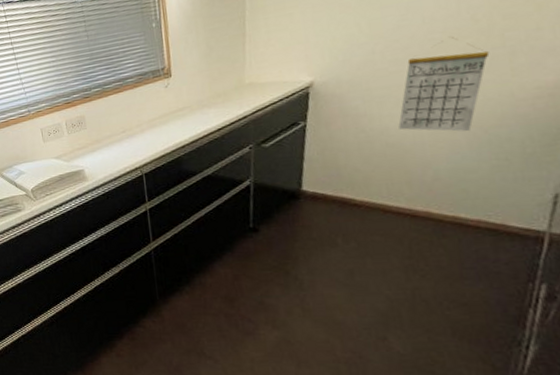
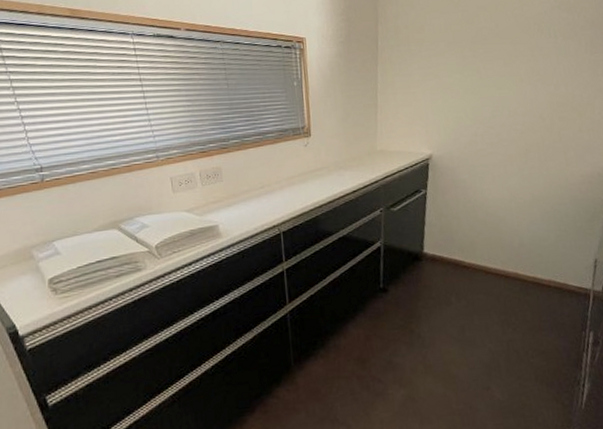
calendar: present [398,37,490,132] -> none [494,130,552,207]

